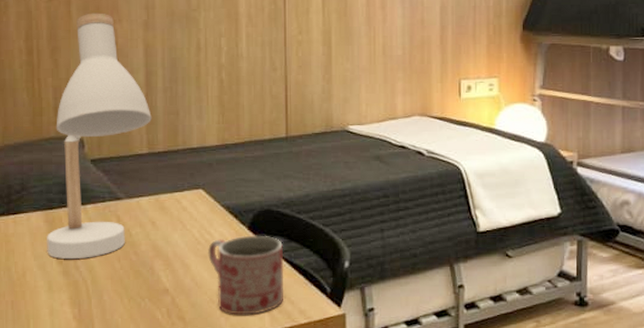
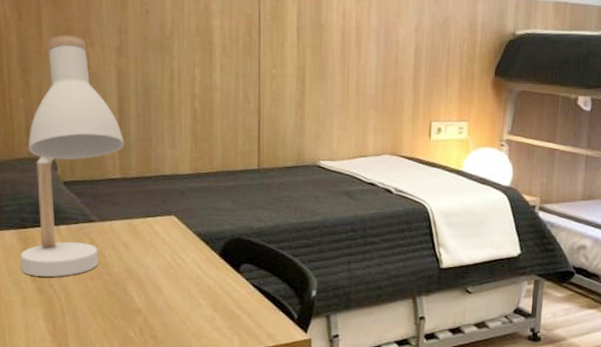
mug: present [208,235,284,315] -> none [180,261,254,336]

